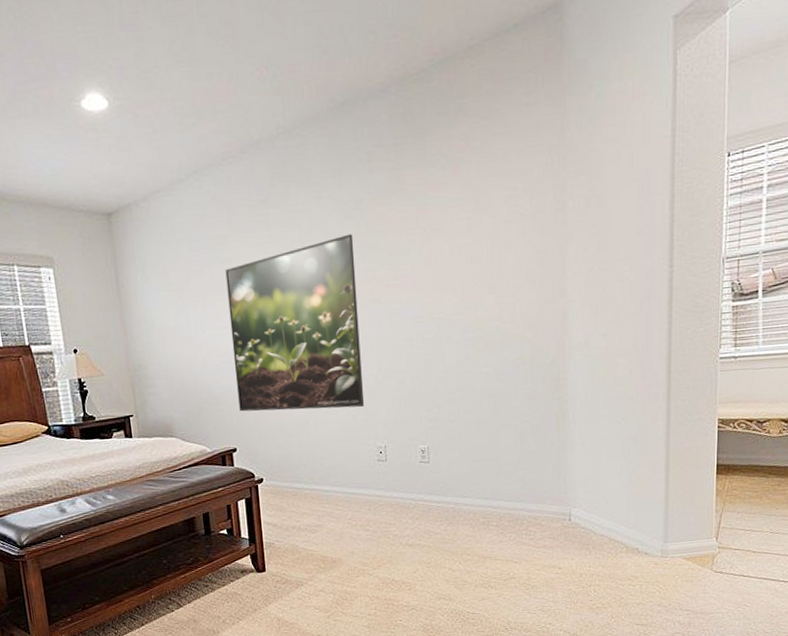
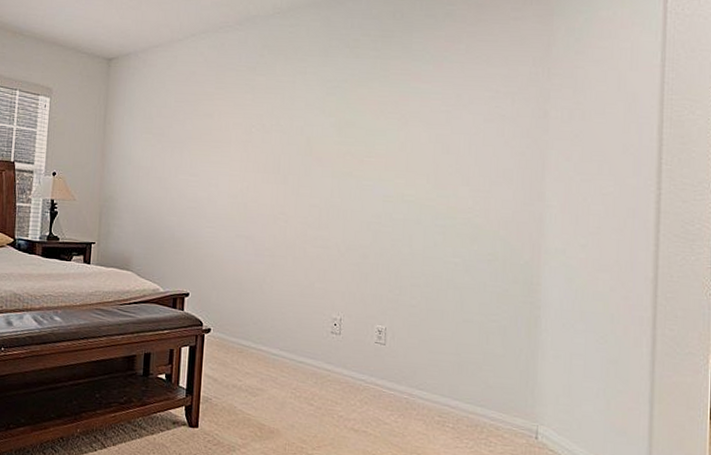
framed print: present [225,234,365,412] -> none [198,108,333,275]

